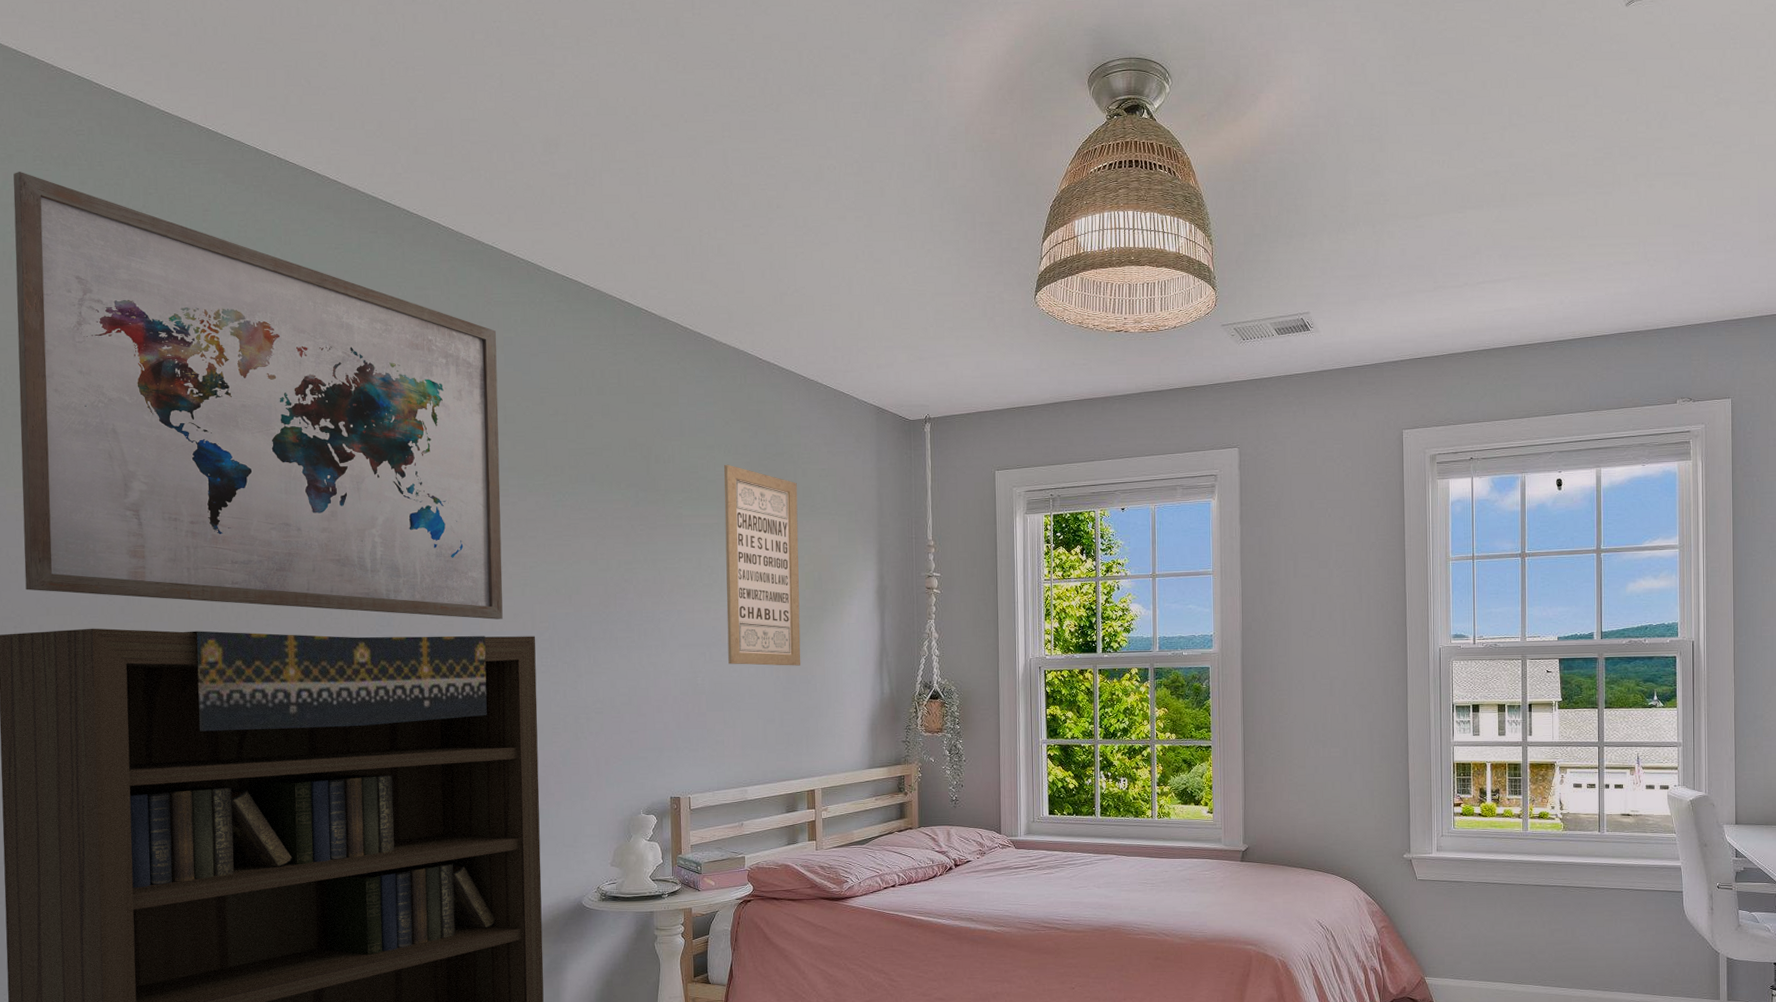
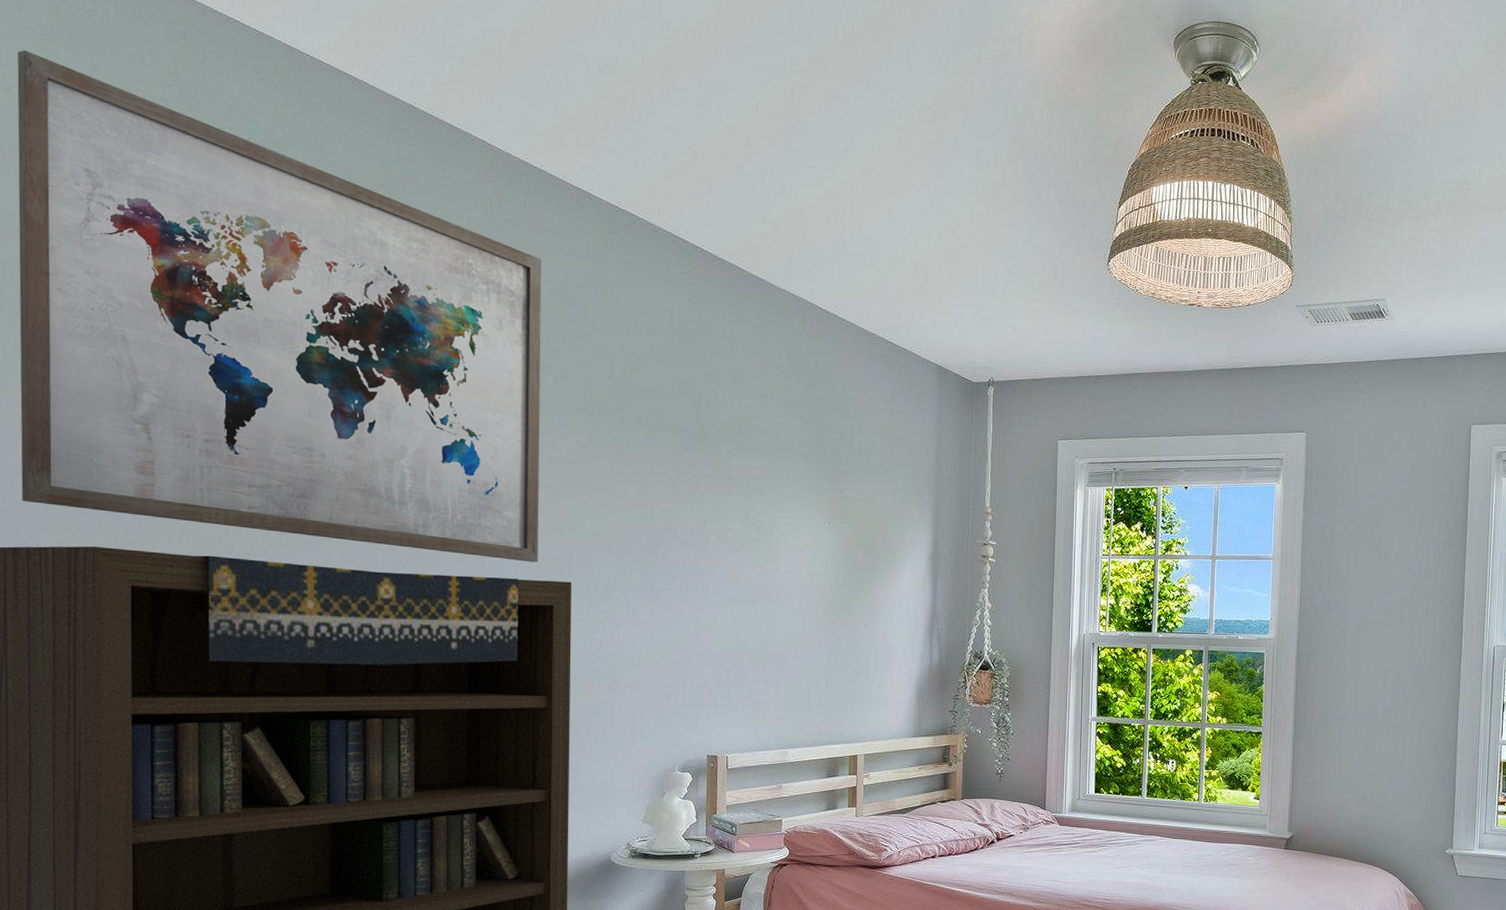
wall art: present [724,464,801,666] -> none [773,415,853,628]

